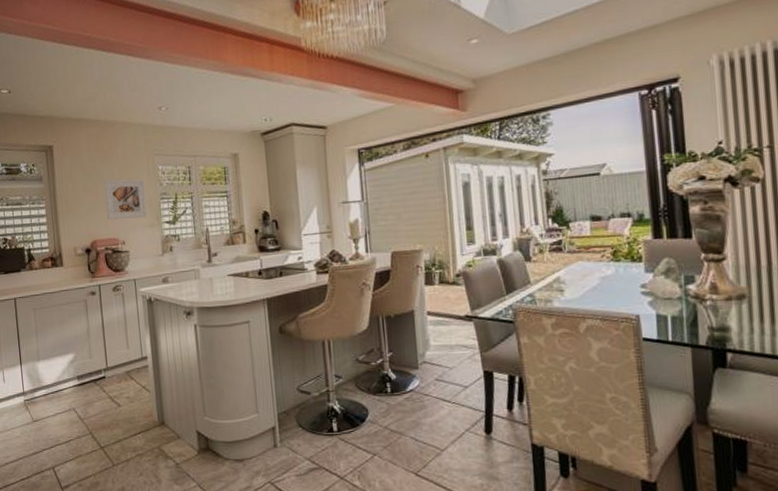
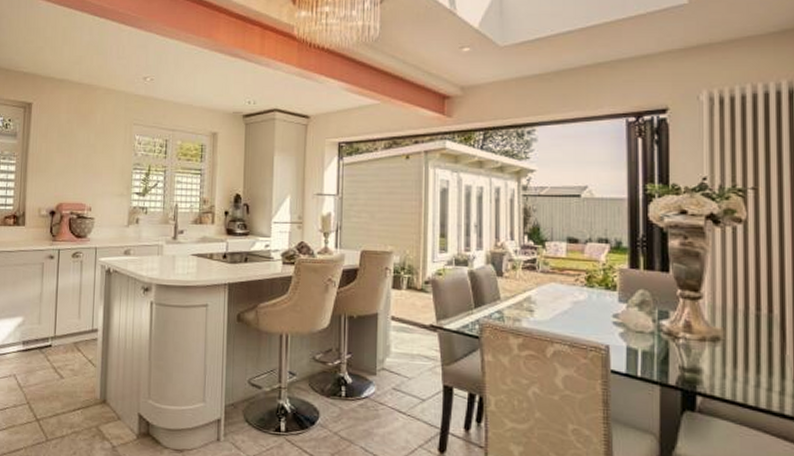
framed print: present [104,179,147,220] -> none [77,144,119,187]

